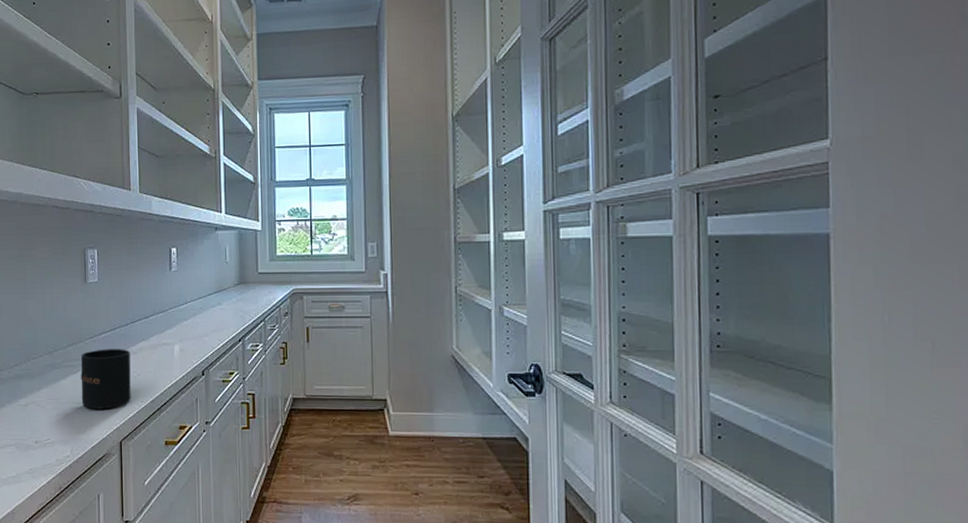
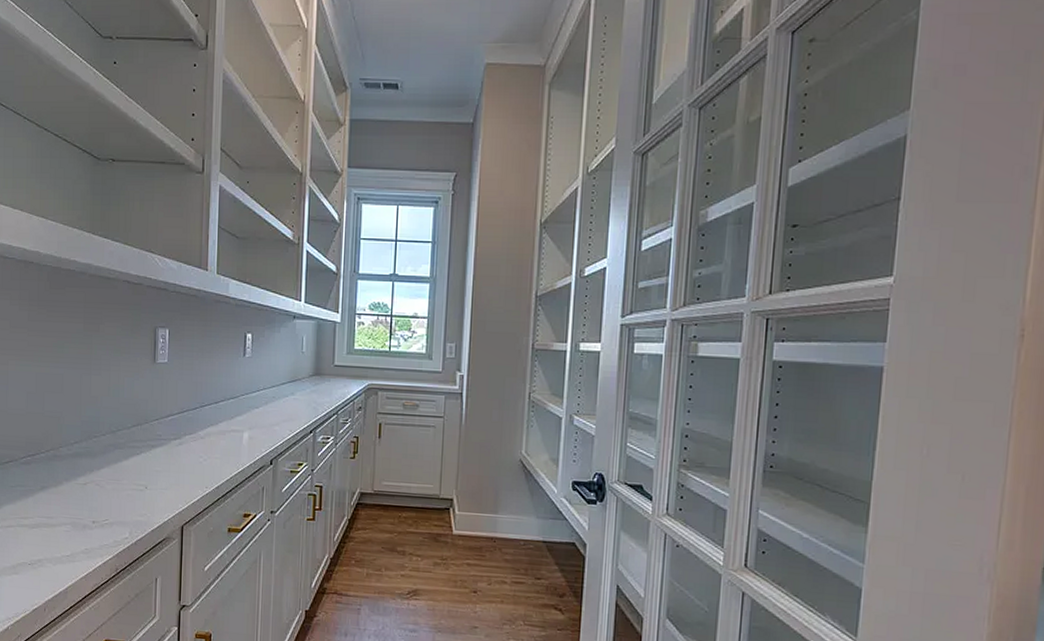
mug: present [80,349,131,409] -> none [143,431,197,493]

